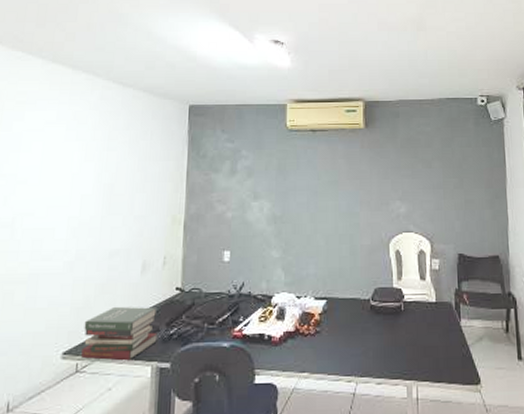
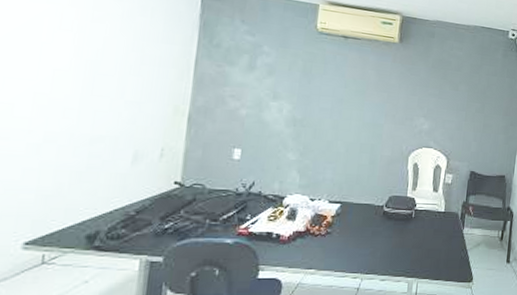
books: present [81,307,158,361] -> none [49,198,149,254]

